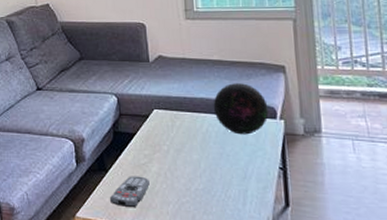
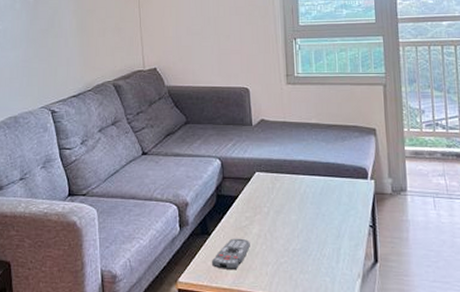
decorative orb: present [213,83,269,135] -> none [310,145,361,195]

